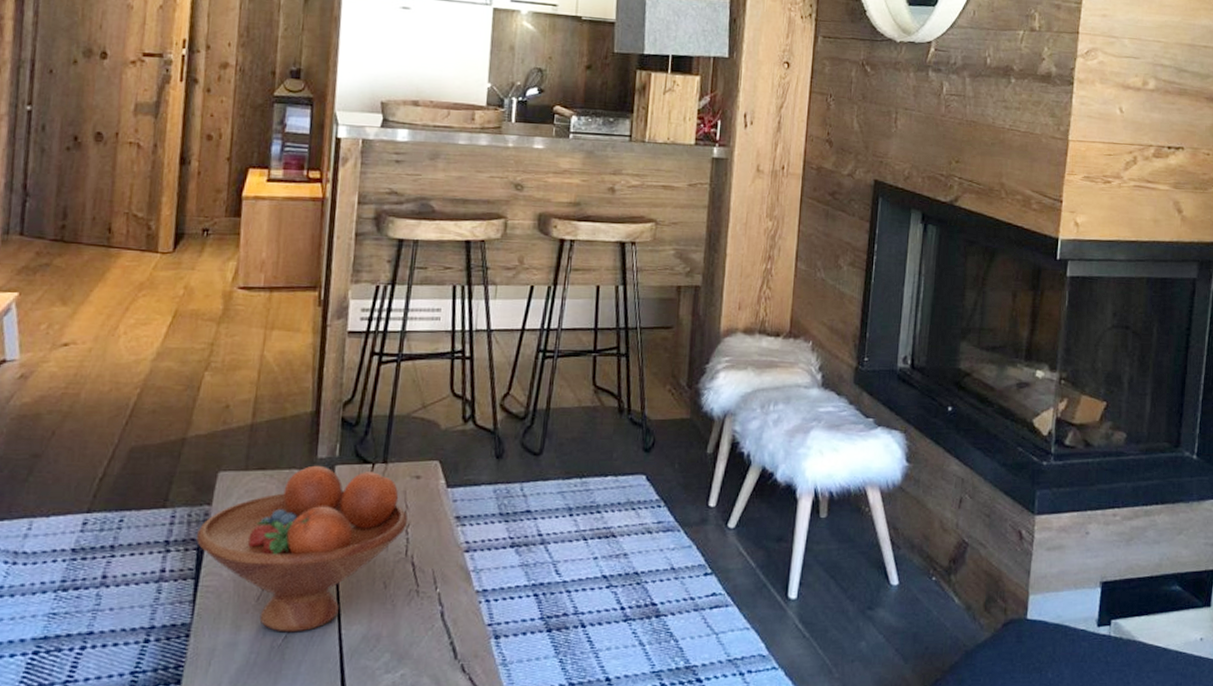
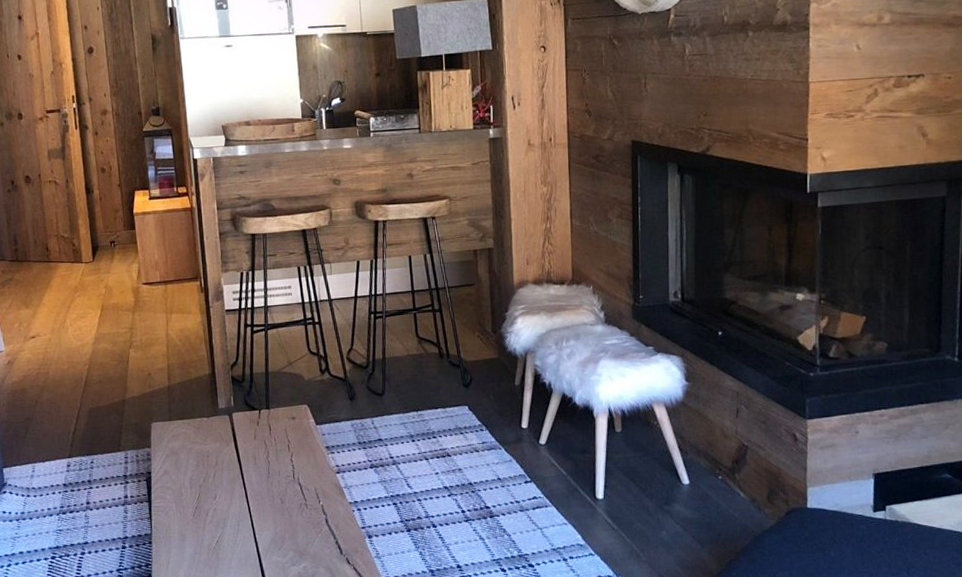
fruit bowl: present [196,465,409,632] -> none [144,414,292,538]

